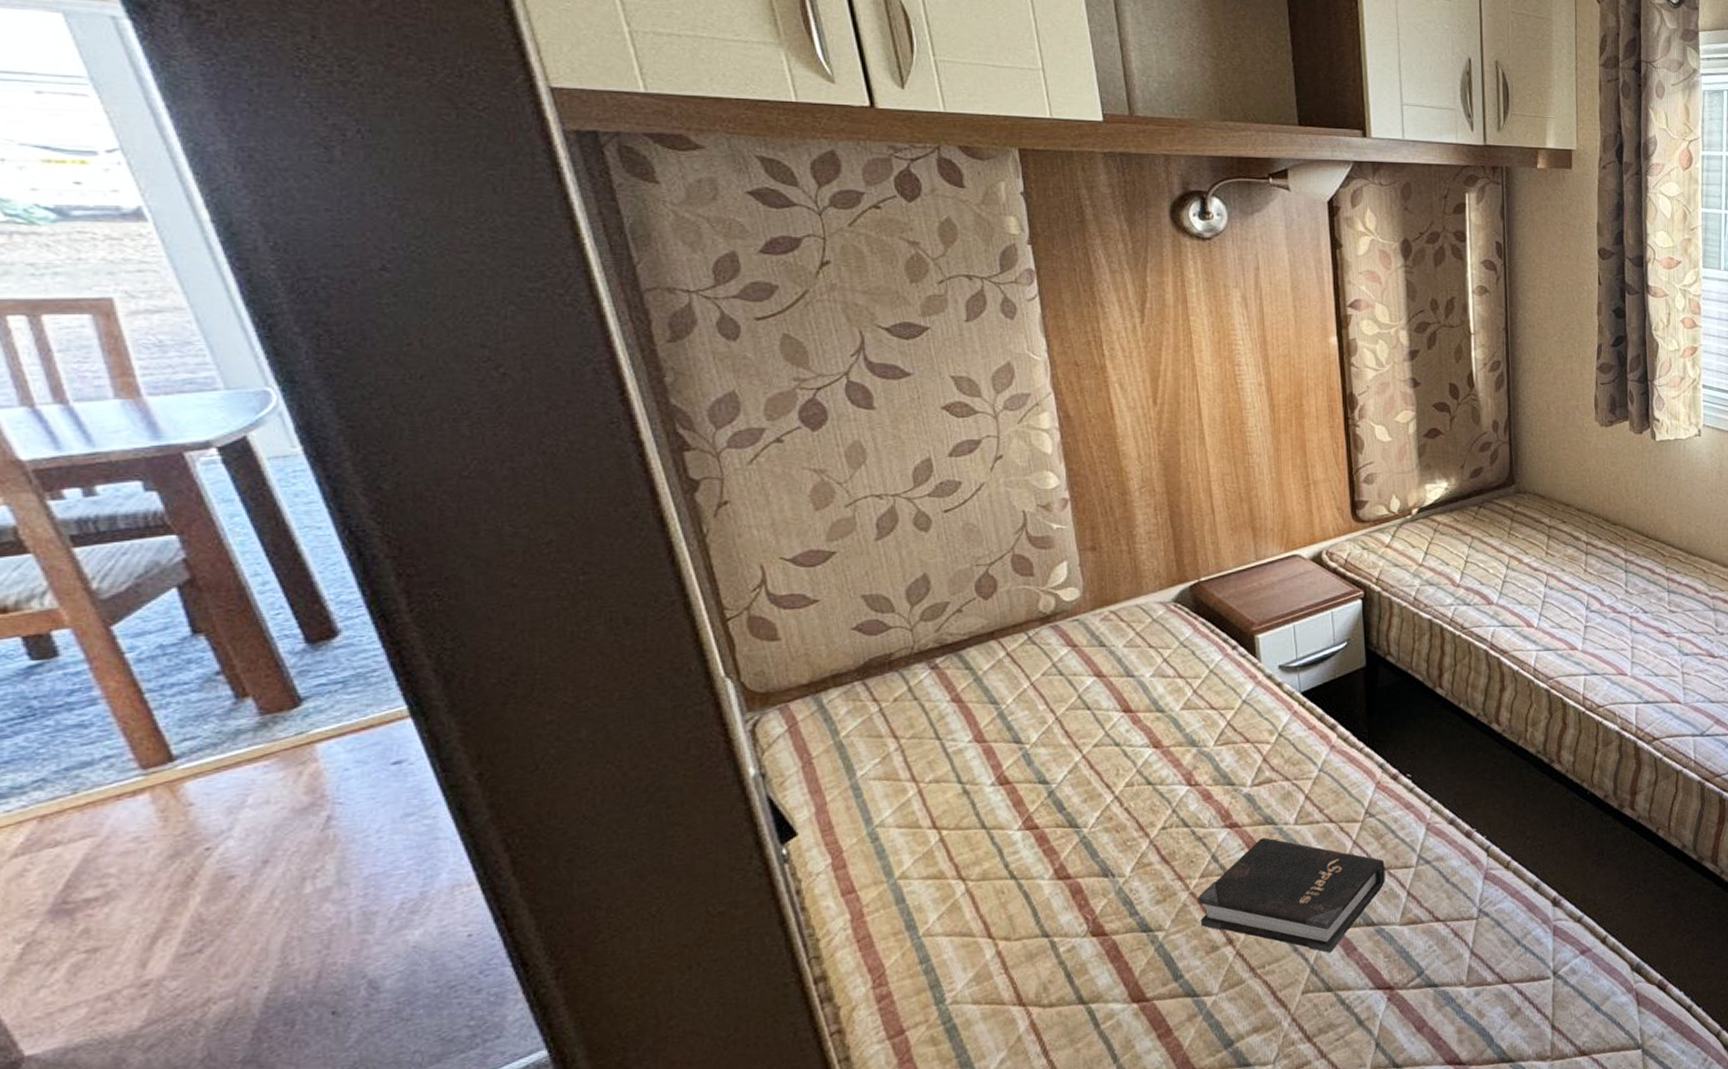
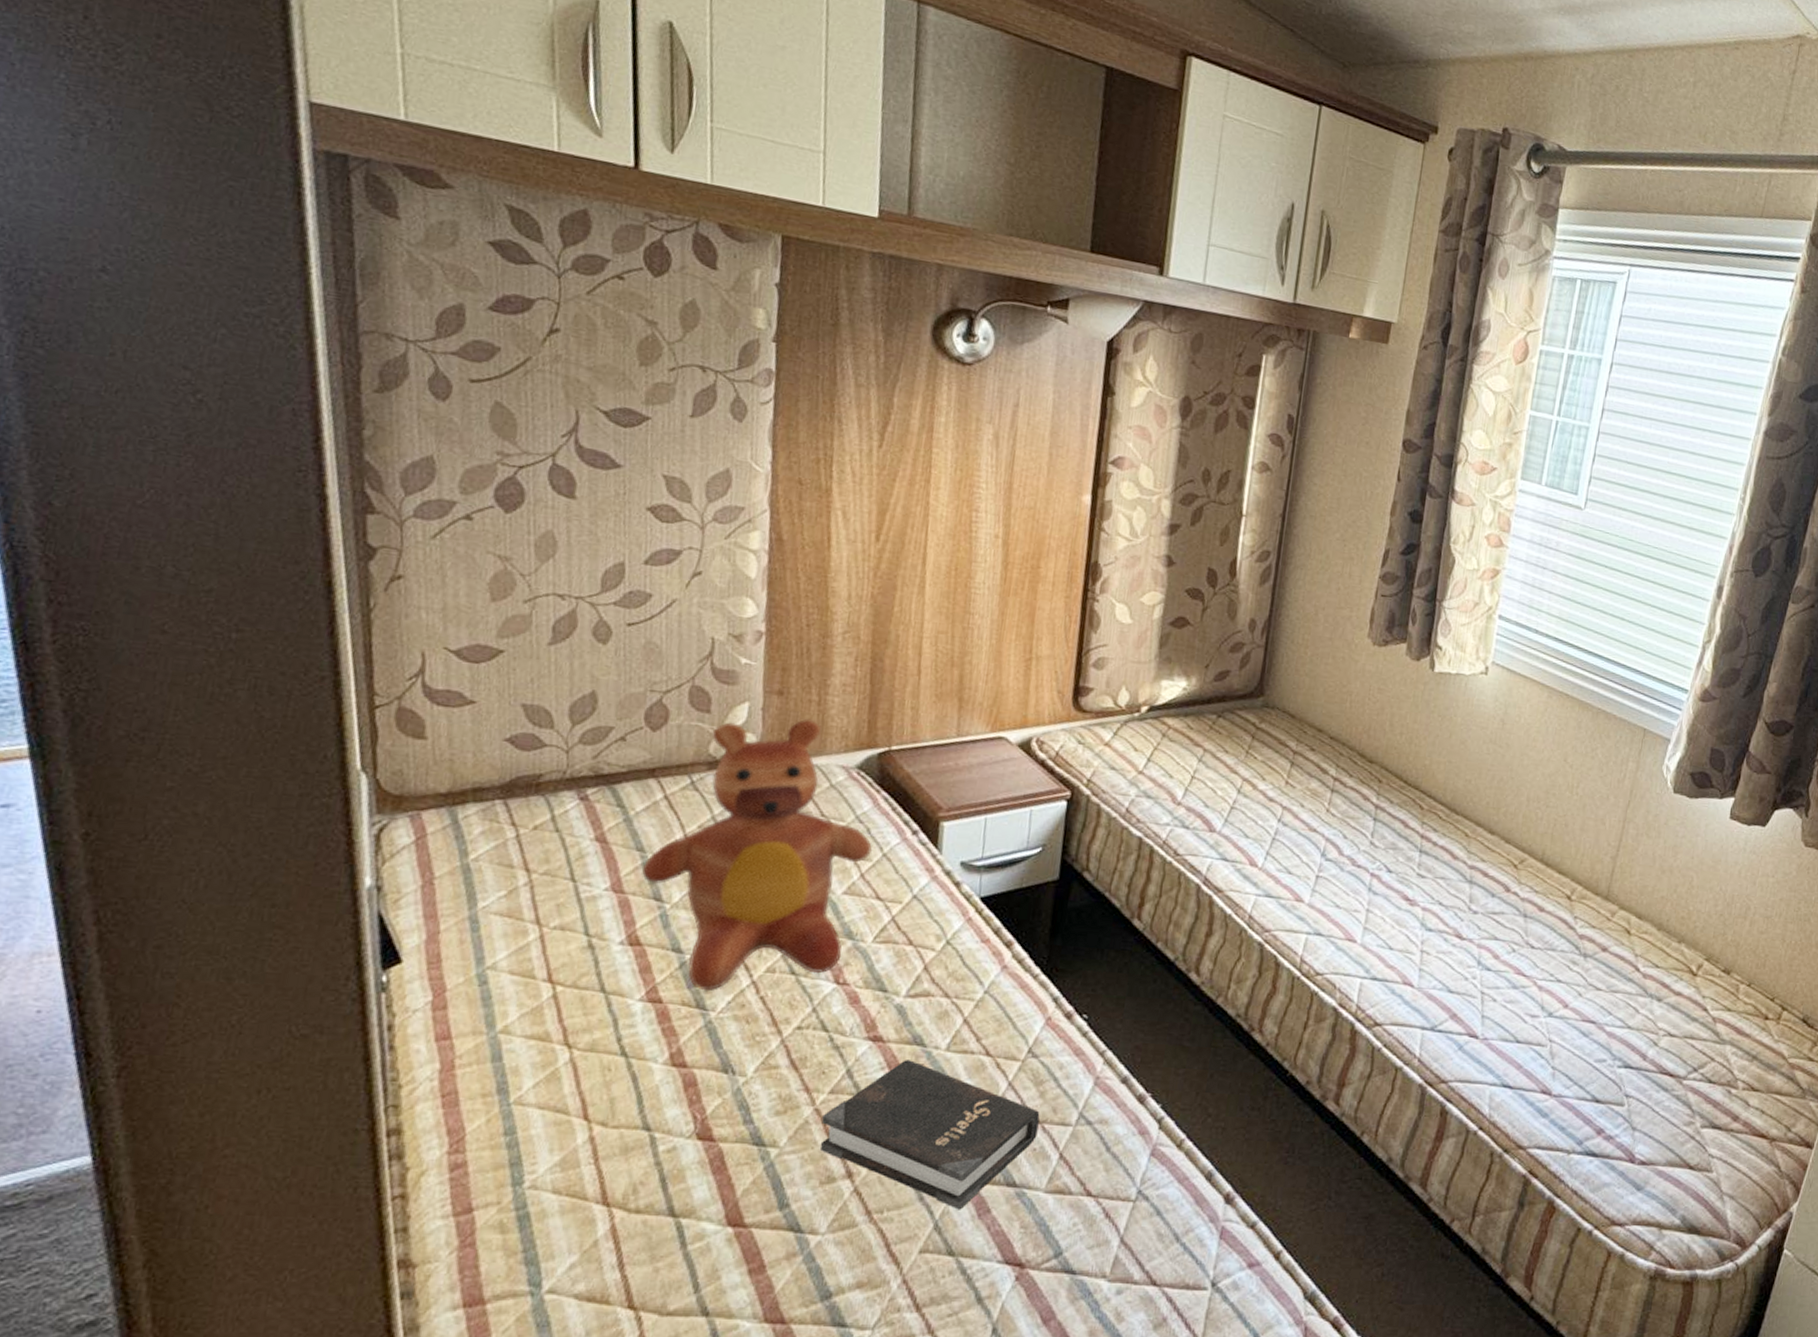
teddy bear: none [999,566,1200,812] -> present [642,719,873,991]

